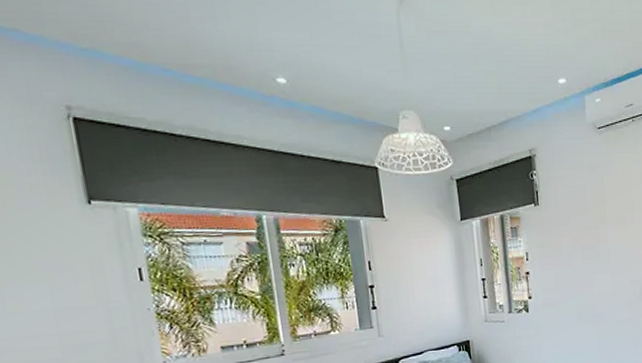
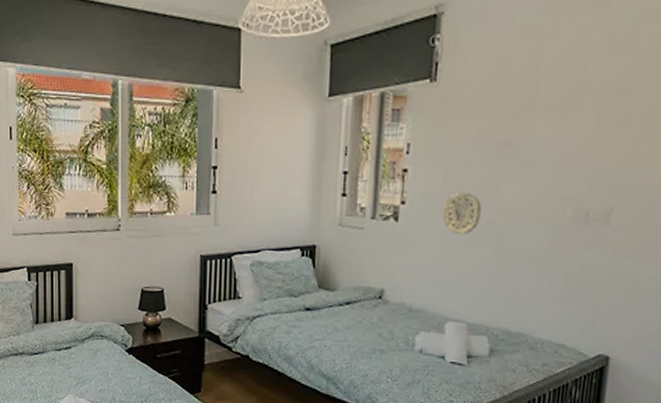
decorative plate: none [558,284,584,317] -> present [441,192,482,235]

